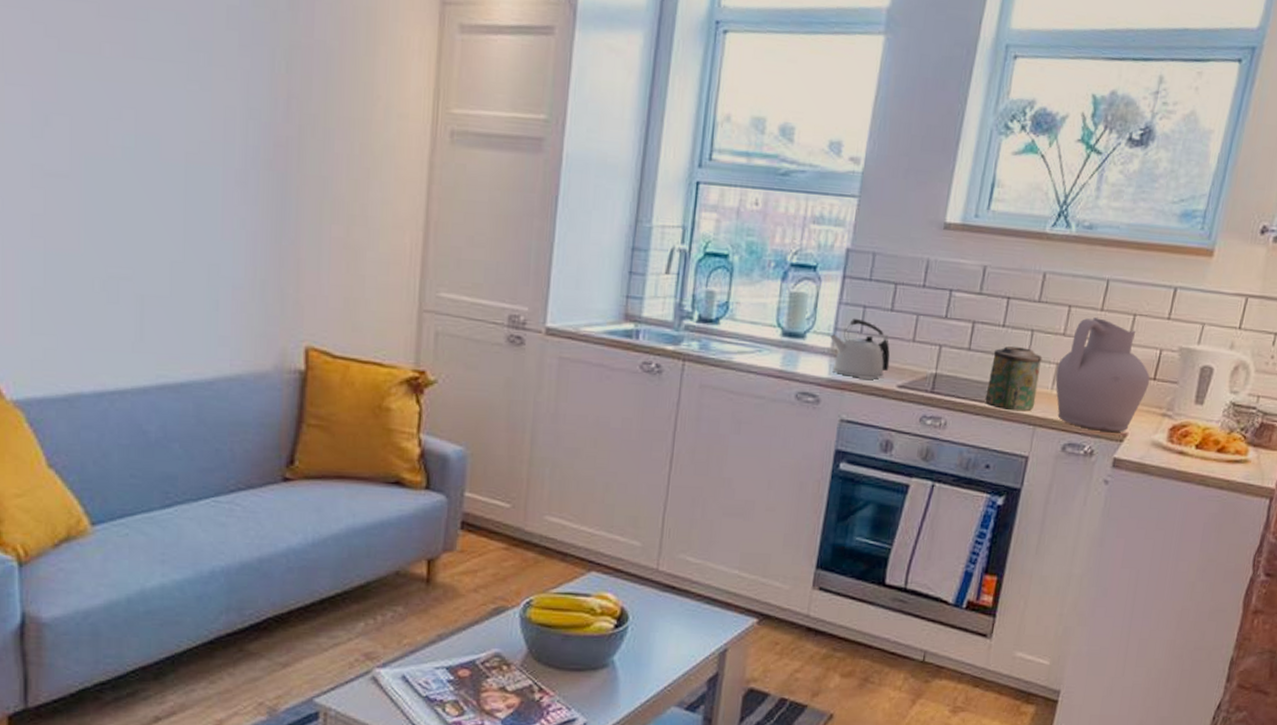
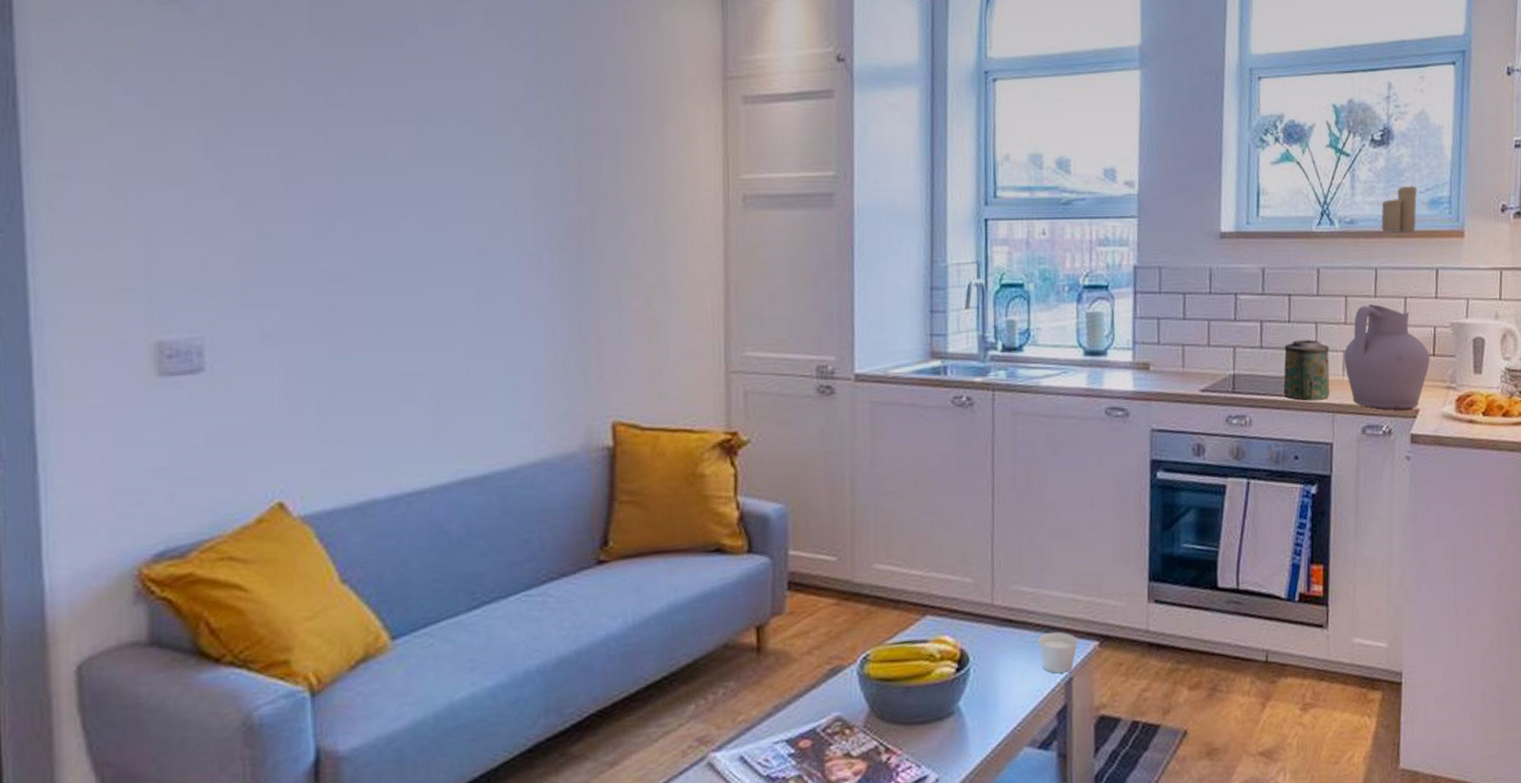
candle: none [697,603,737,644] -> present [1038,631,1077,674]
kettle: present [830,318,891,381] -> none [1130,330,1190,389]
candle: none [1121,188,1171,245] -> present [1381,180,1418,234]

